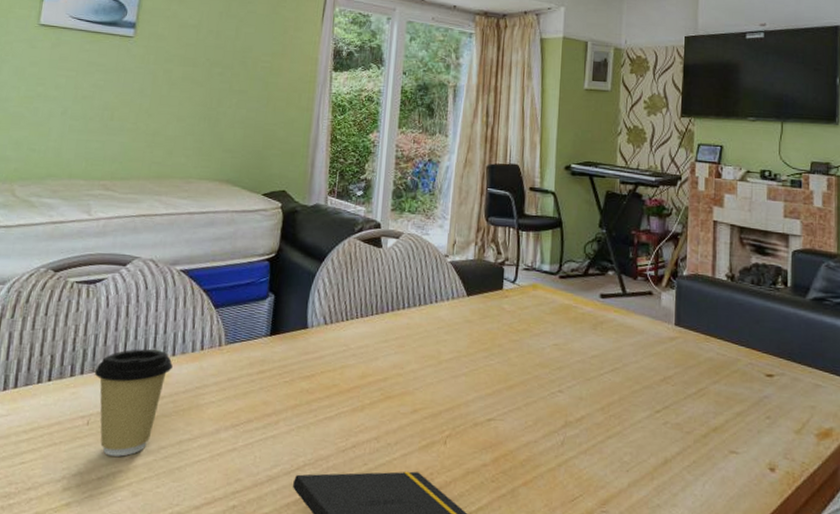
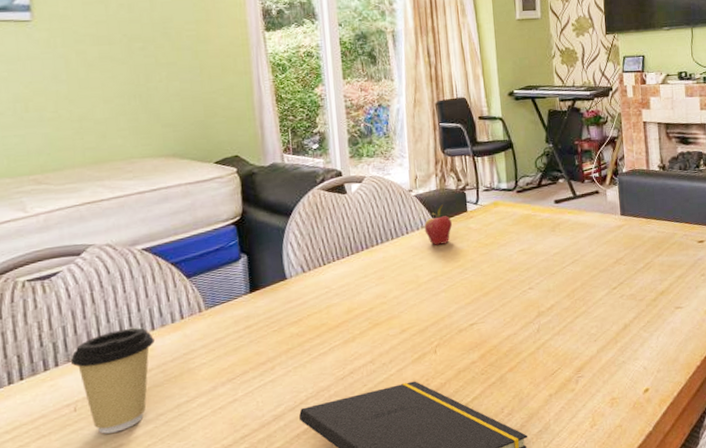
fruit: none [454,275,484,322] -> present [424,203,452,245]

